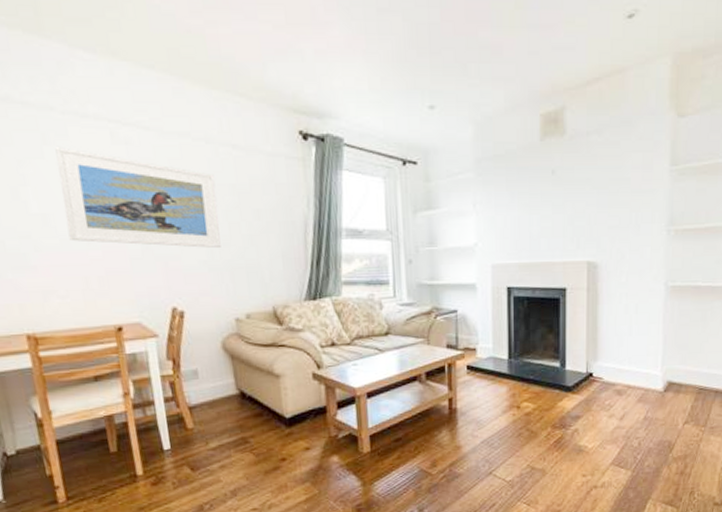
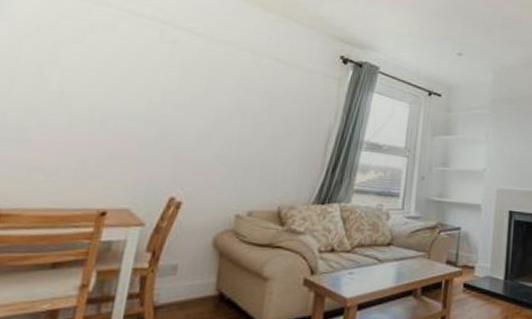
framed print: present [55,146,221,249] -> none [81,35,251,146]

